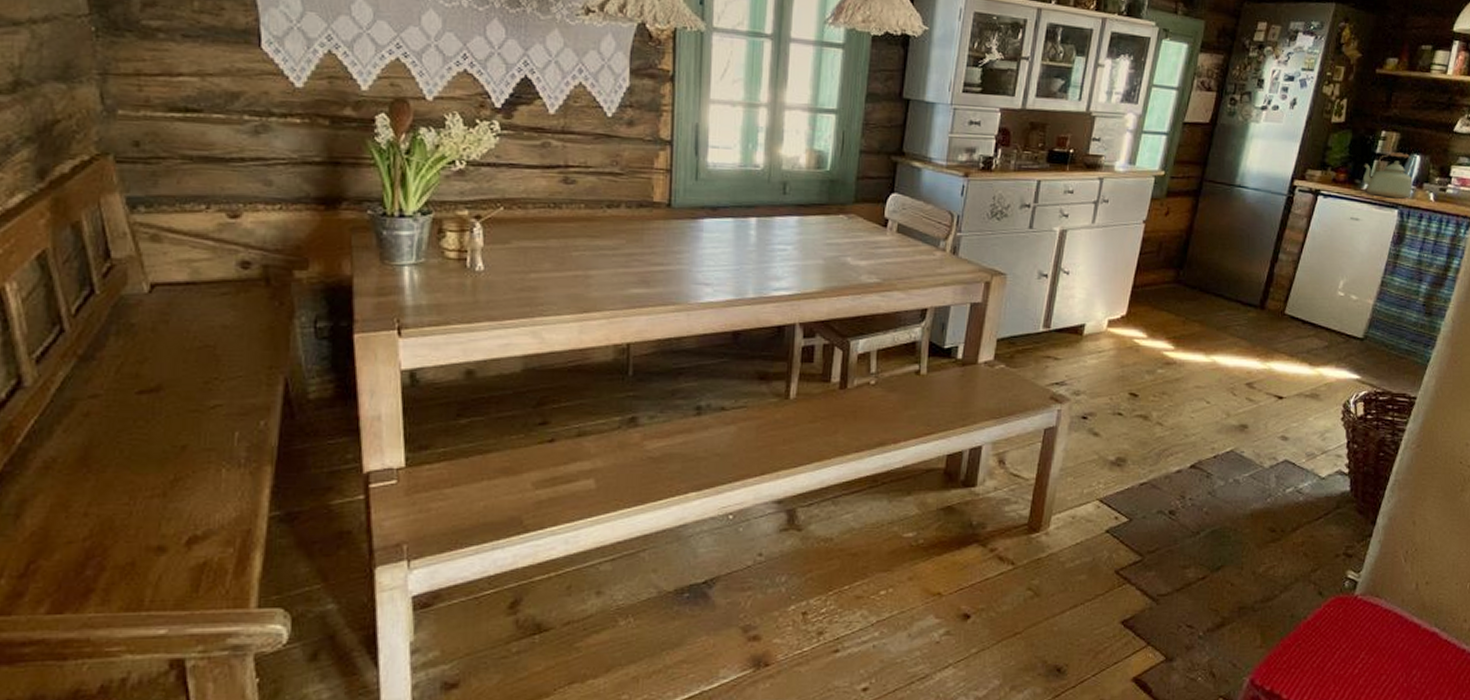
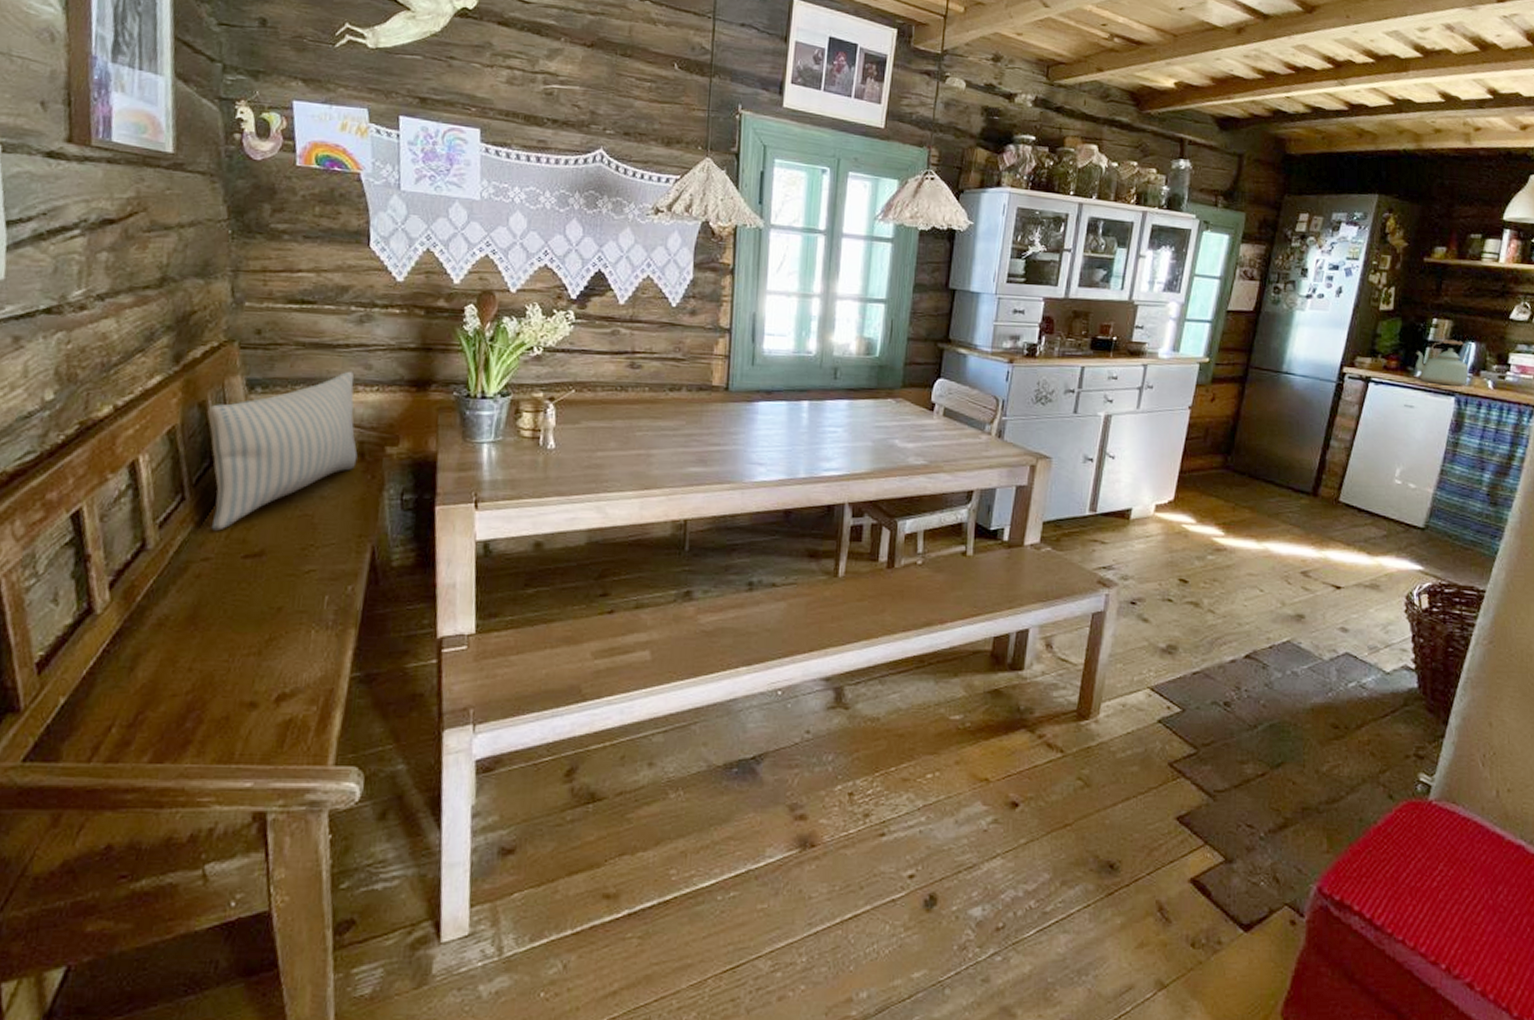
pillow: none [82,187,262,365] -> present [207,371,358,531]

